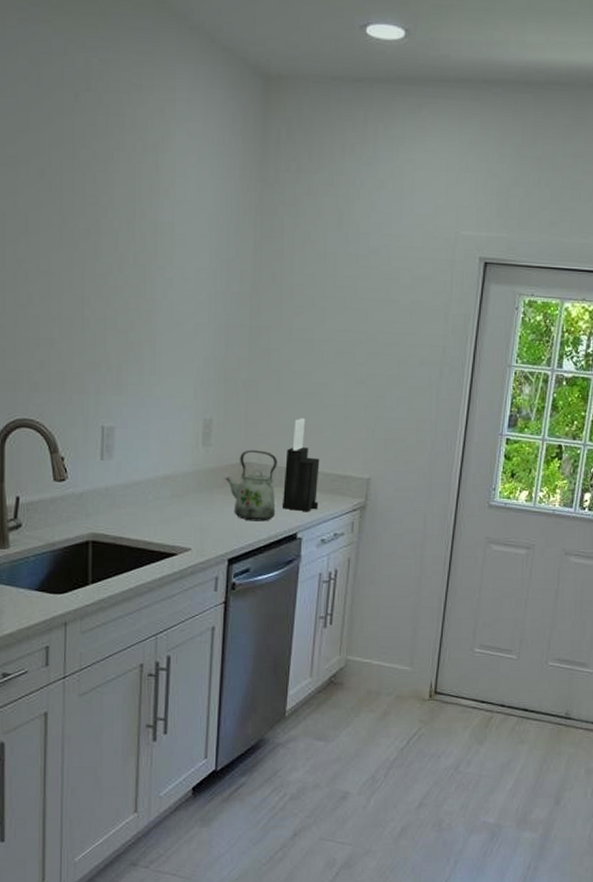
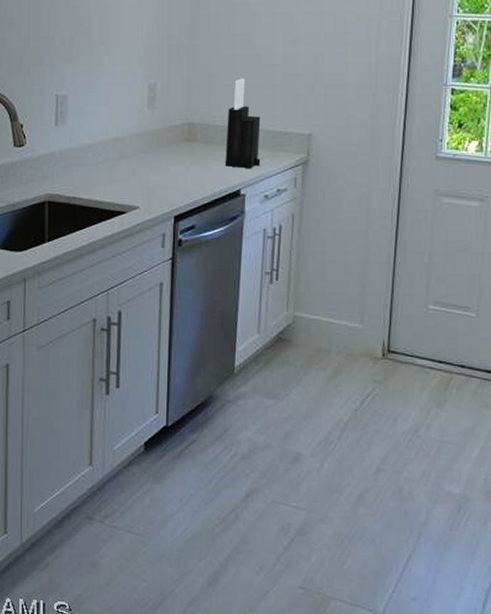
kettle: present [225,449,277,522] -> none [169,110,219,179]

